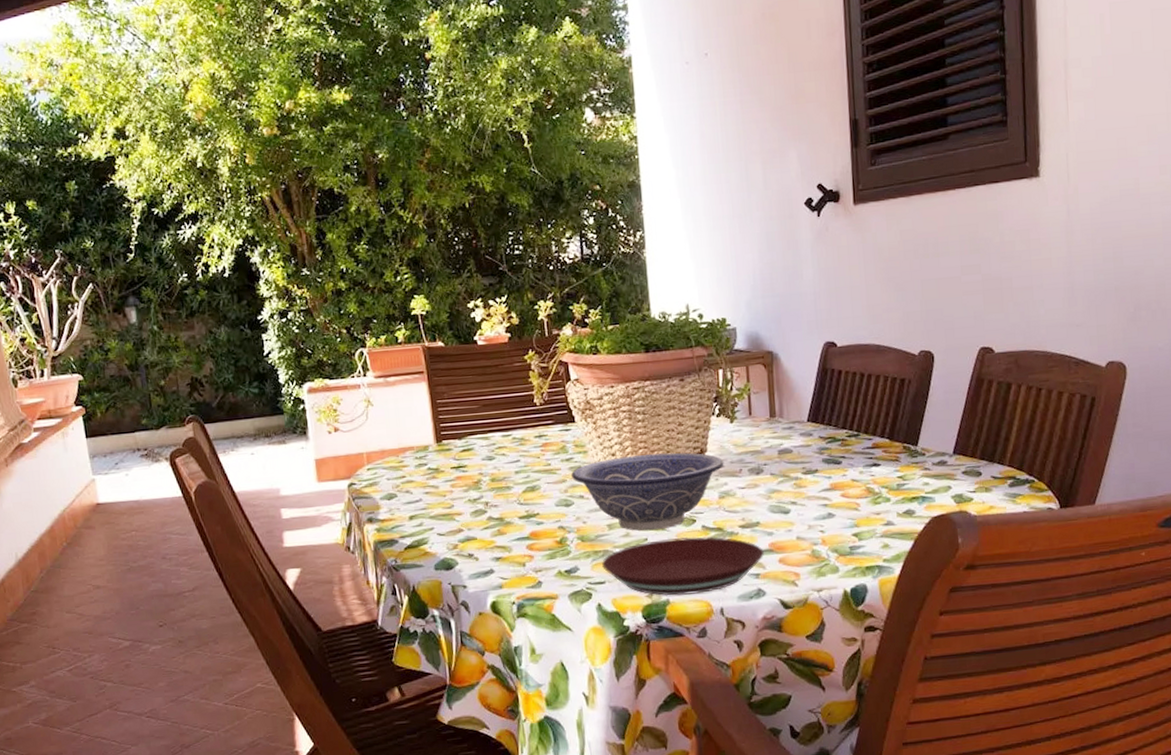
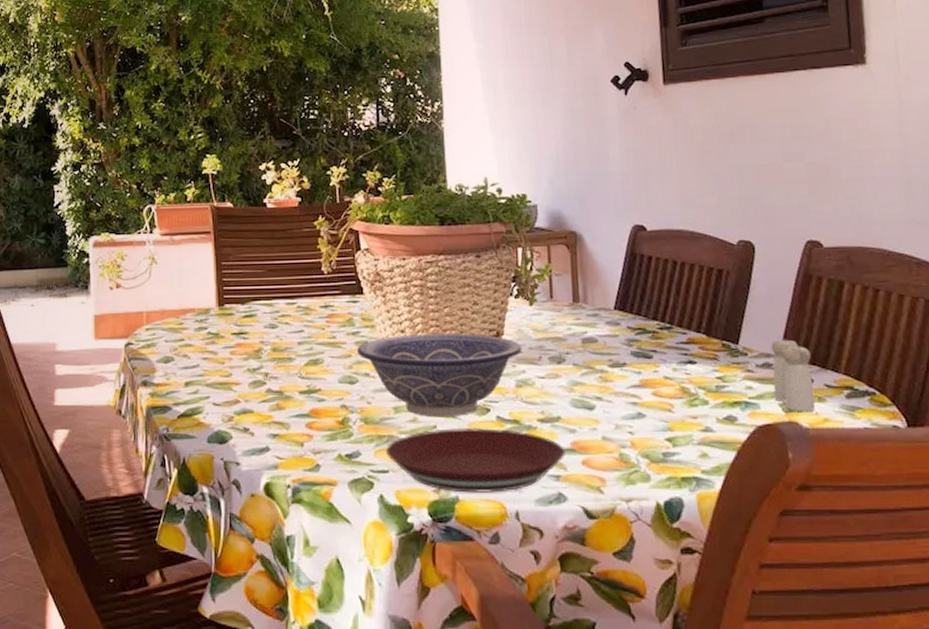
salt and pepper shaker: none [946,438,983,502] -> present [771,339,816,411]

